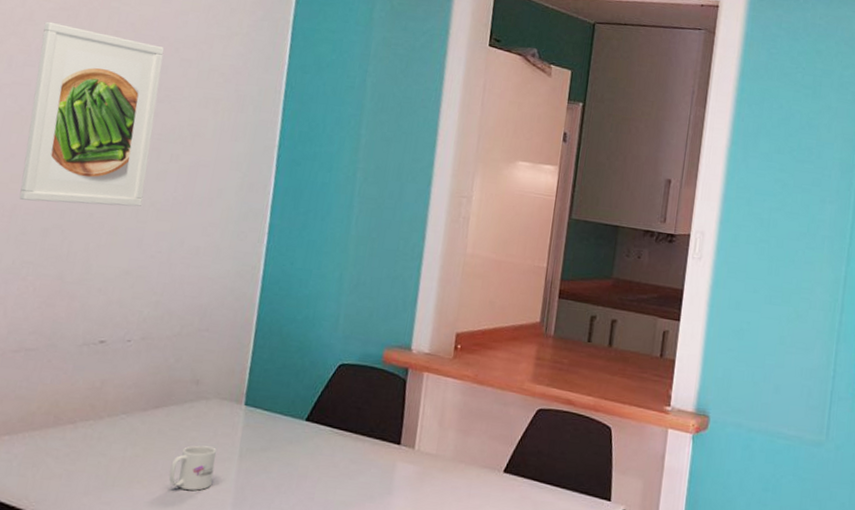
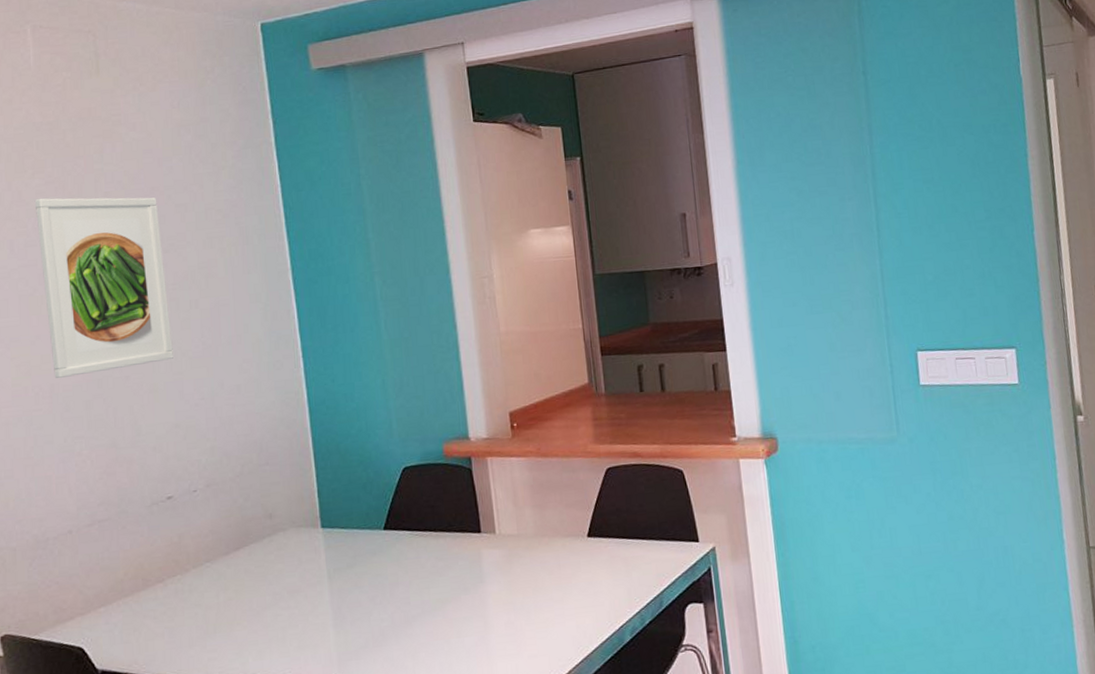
mug: present [168,445,216,491] -> none [265,574,308,621]

